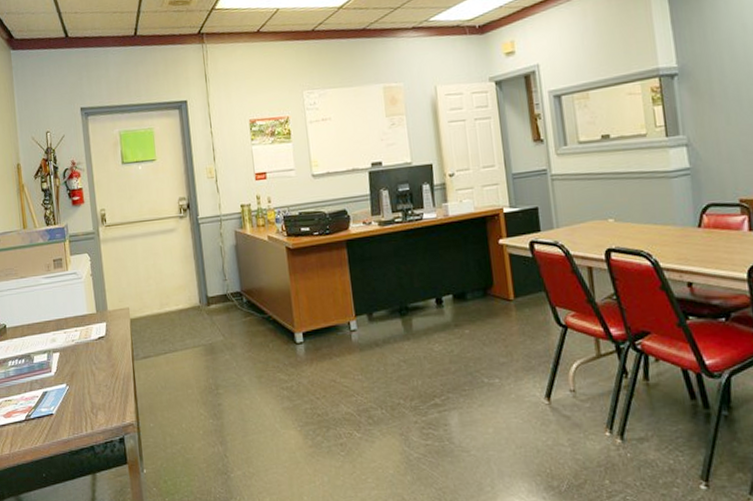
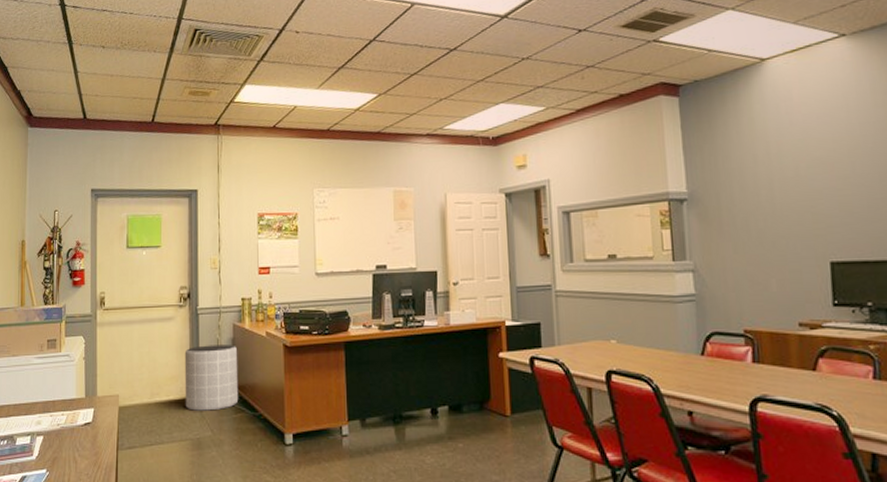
trash can: none [189,251,247,318] -> present [184,345,239,411]

